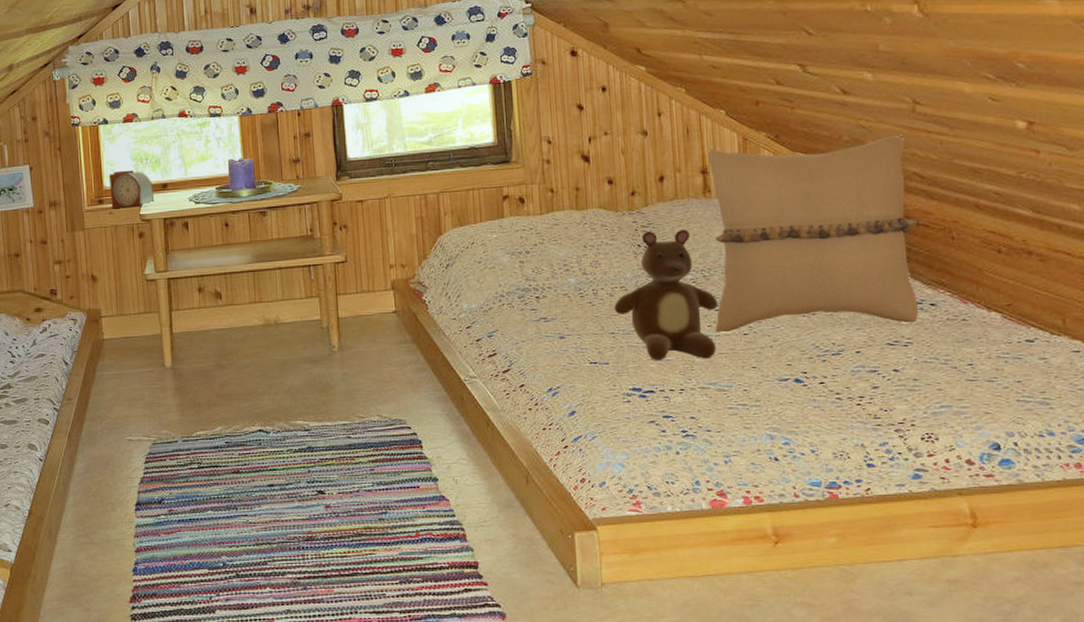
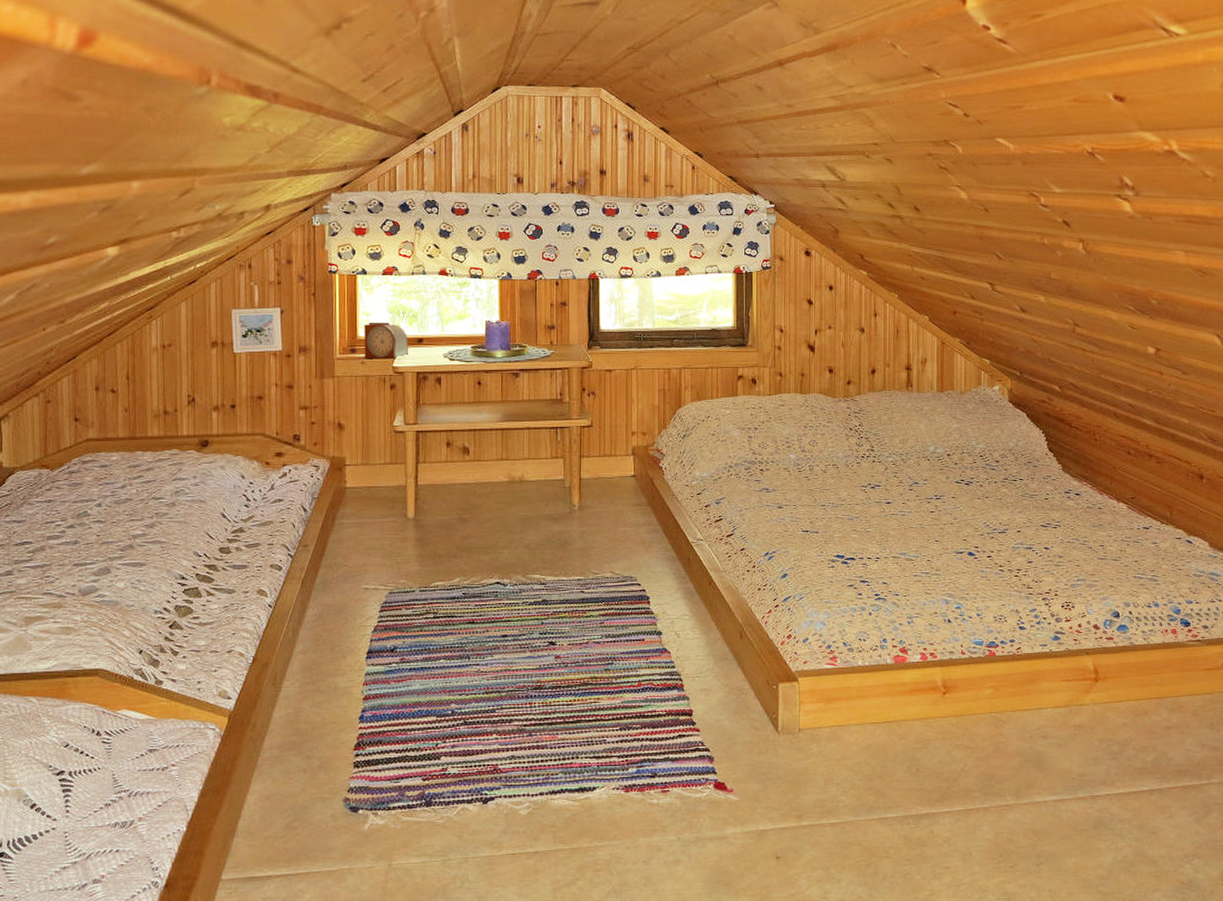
teddy bear: present [614,229,718,361] -> none [827,417,912,532]
pillow: present [709,134,919,333] -> none [908,349,1072,510]

